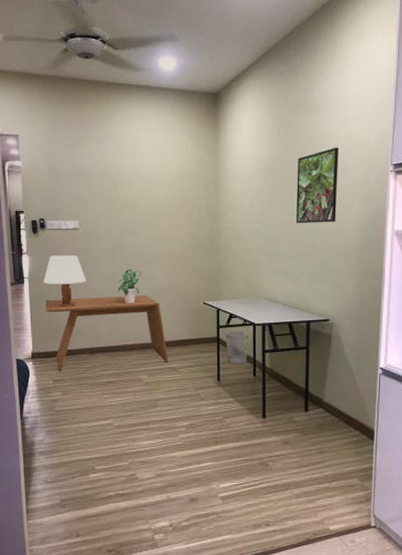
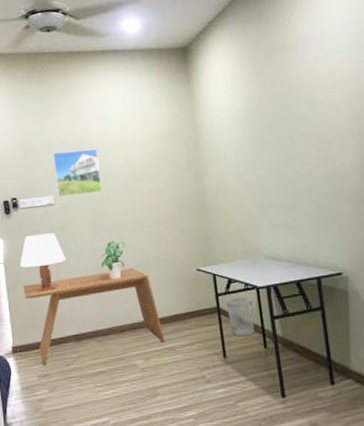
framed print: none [81,179,125,223] -> present [52,148,102,197]
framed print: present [296,147,338,224] -> none [280,85,333,171]

